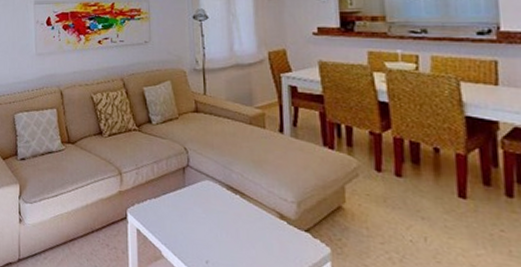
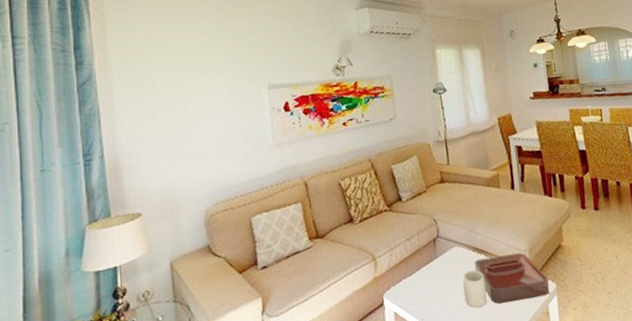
mug: none [213,207,241,249] -> present [462,270,487,308]
decorative tray: none [227,199,323,259] -> present [474,252,551,304]

